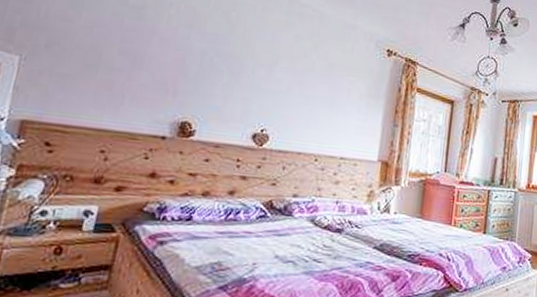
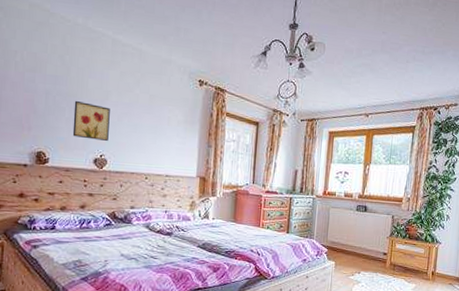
wall art: none [229,63,279,113] -> present [72,100,110,141]

